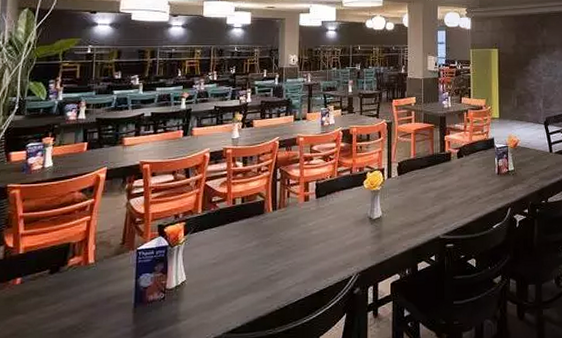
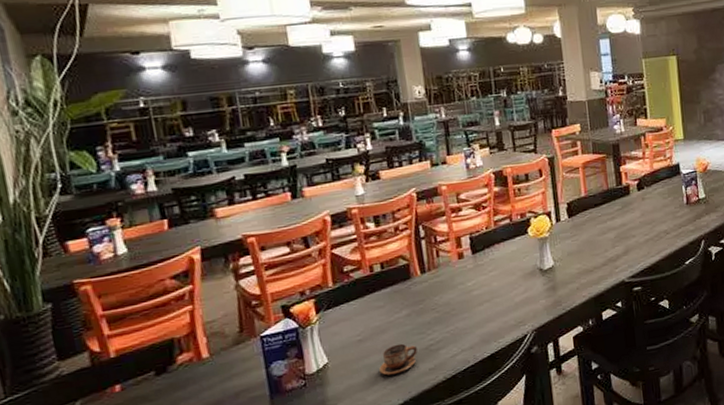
cup: none [226,271,259,299] -> present [379,343,418,376]

